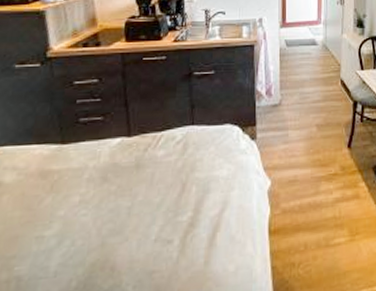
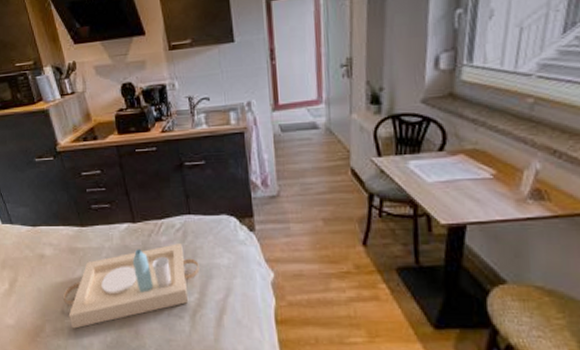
serving tray: none [18,157,197,278] -> present [63,243,200,329]

